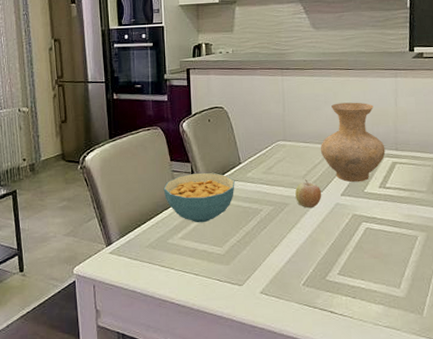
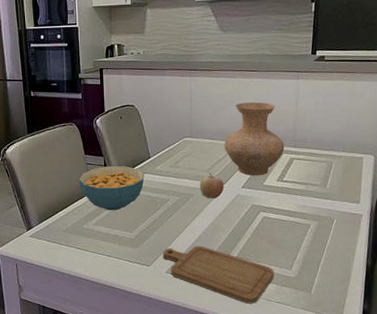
chopping board: none [255,261,381,329] -> present [162,245,274,304]

